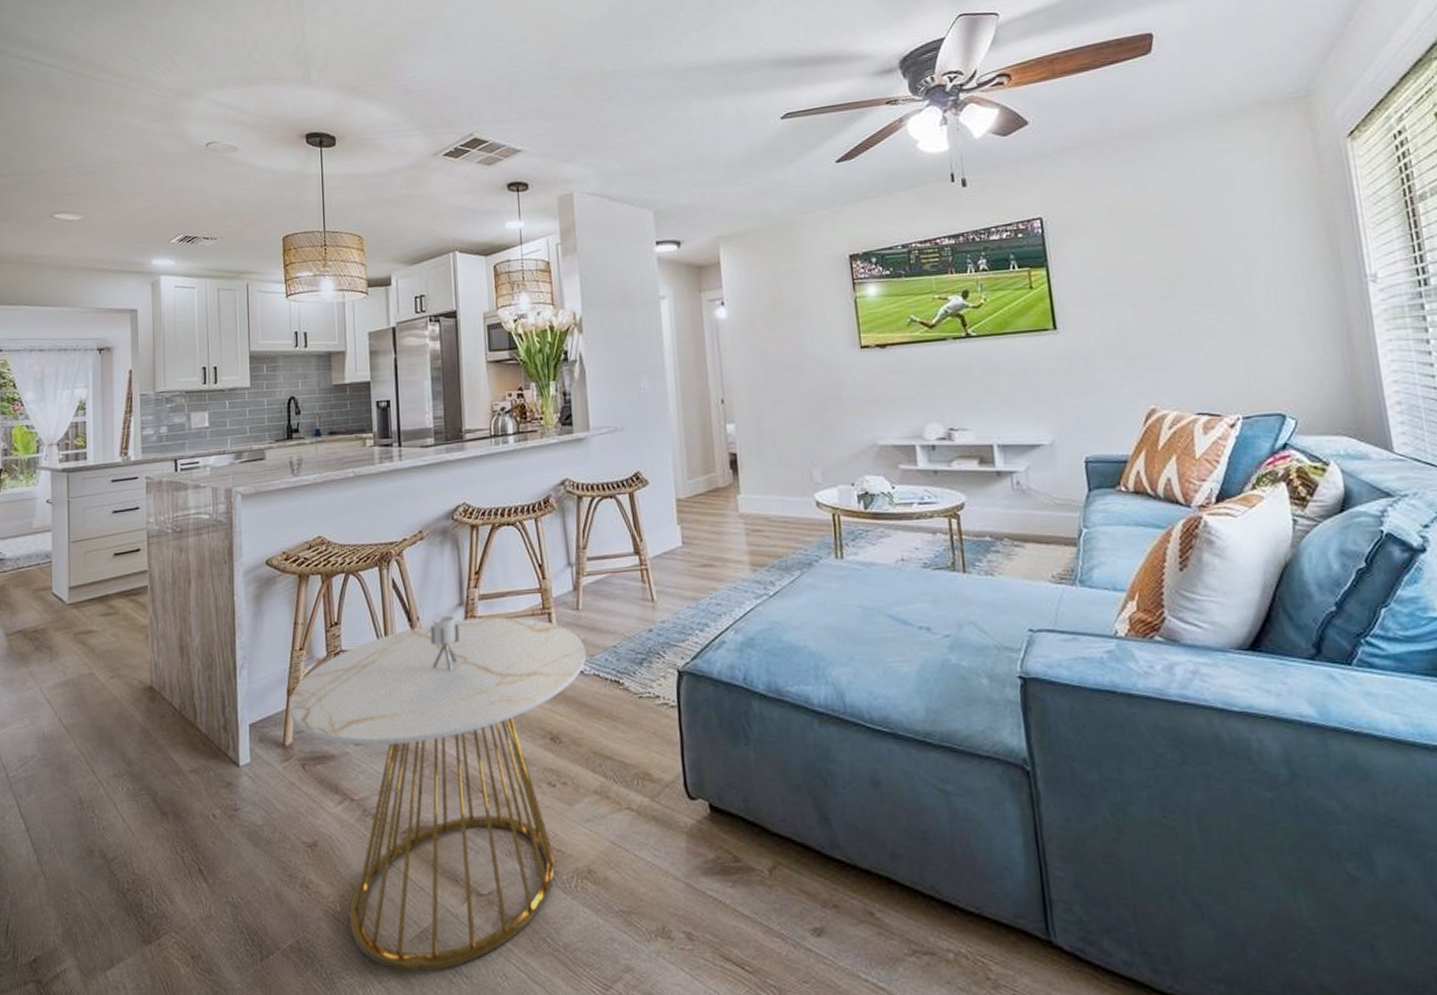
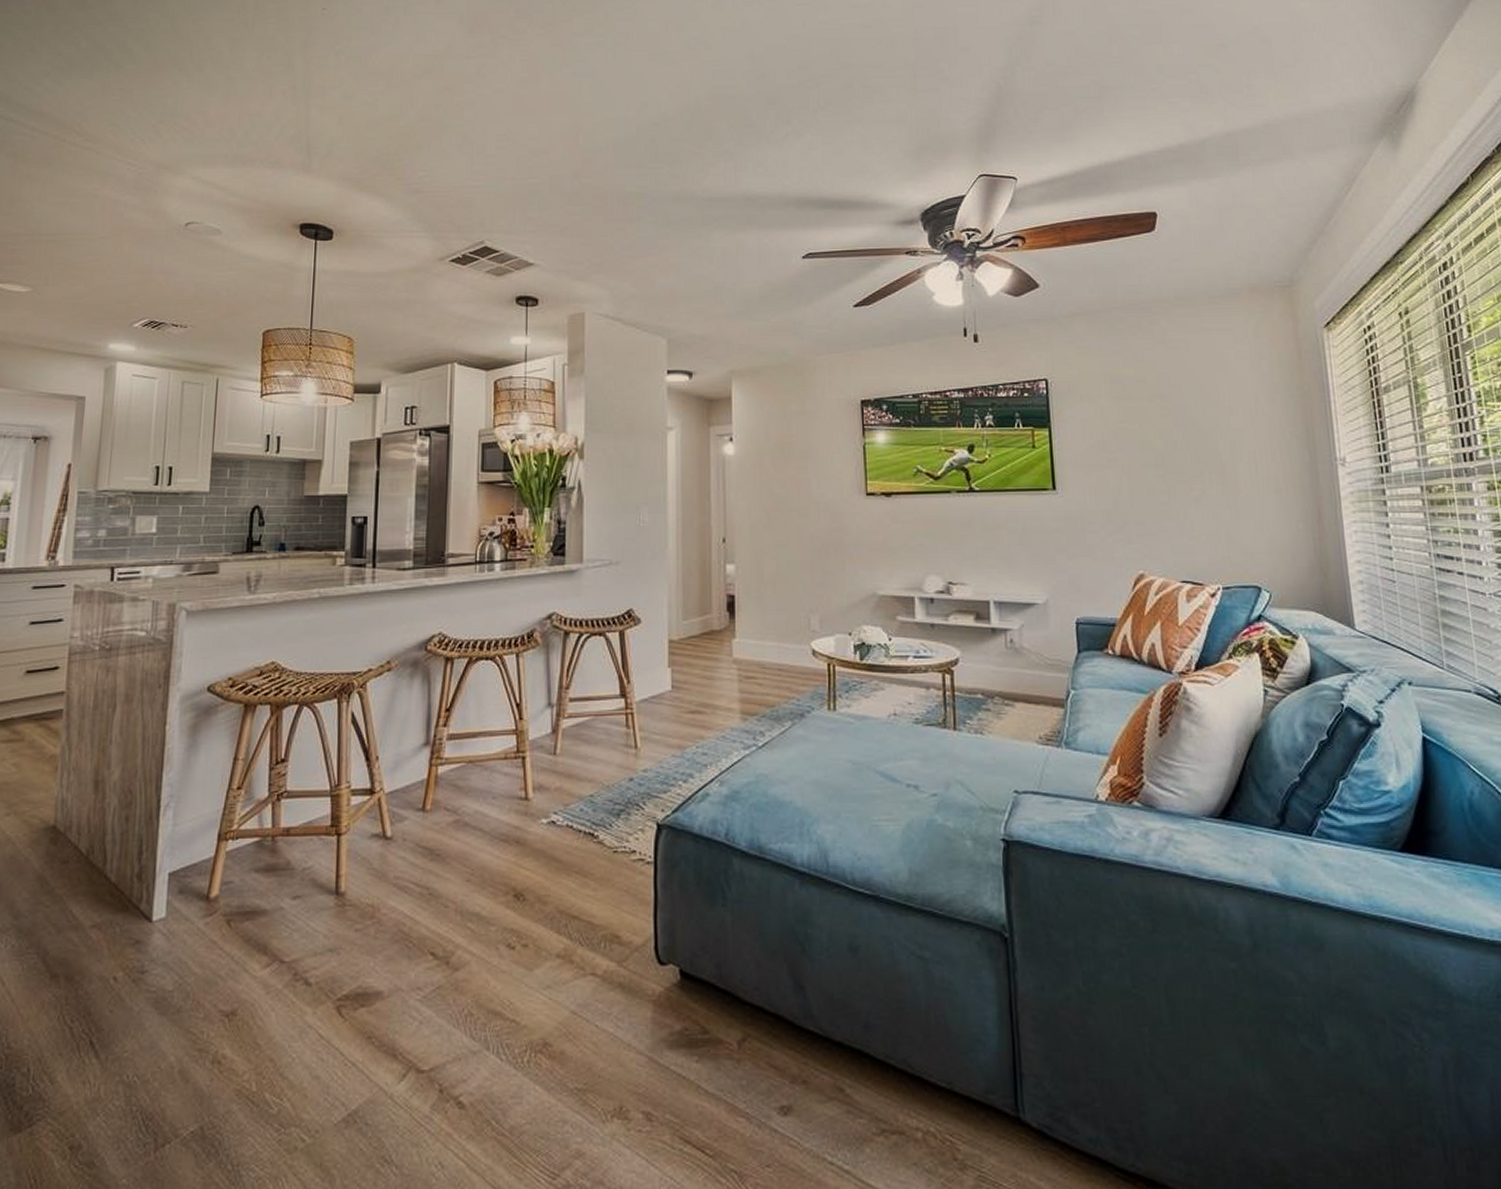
side table: present [289,615,587,972] -> none [218,756,561,1161]

